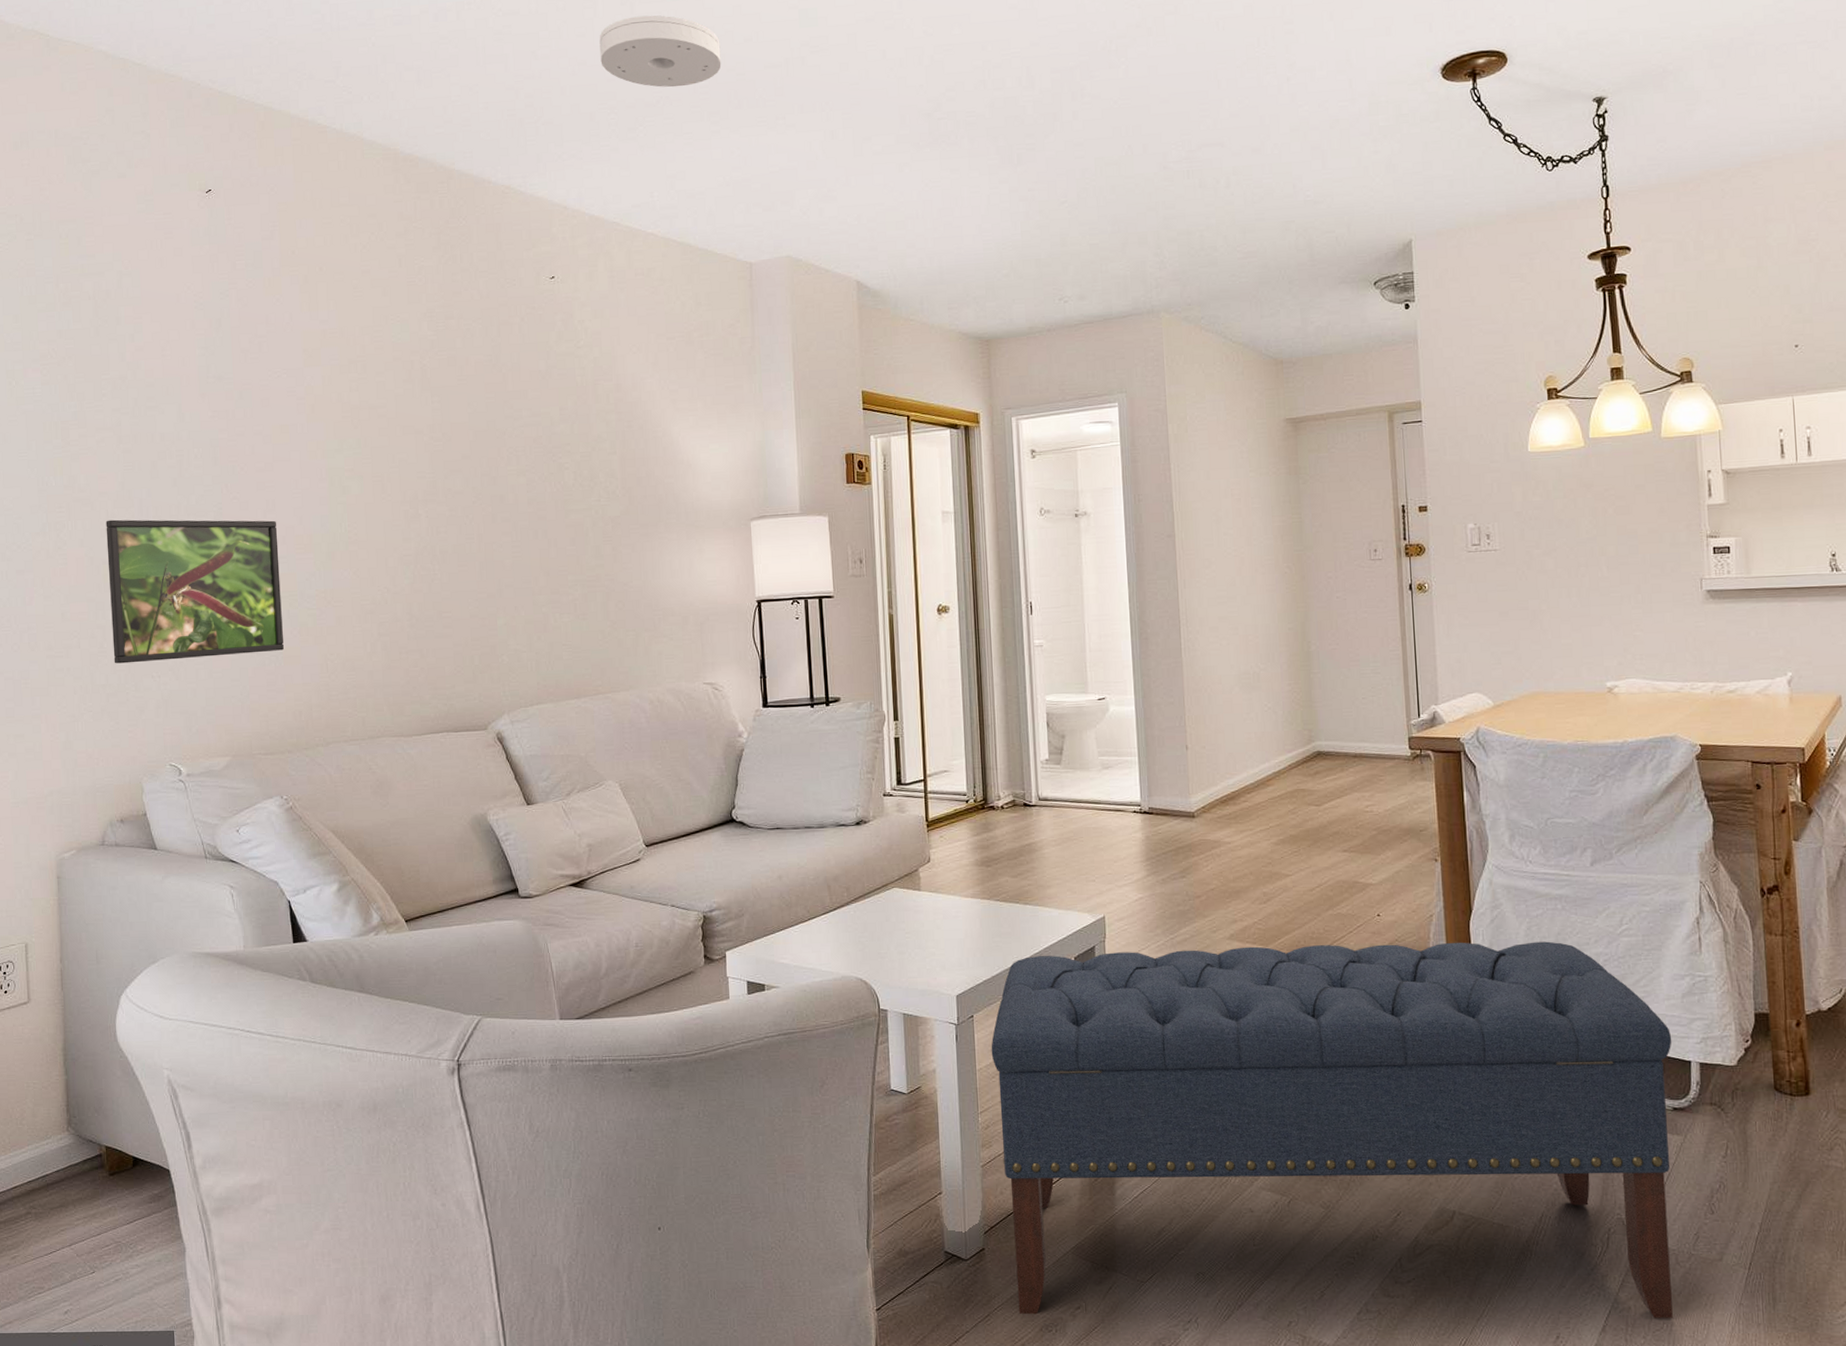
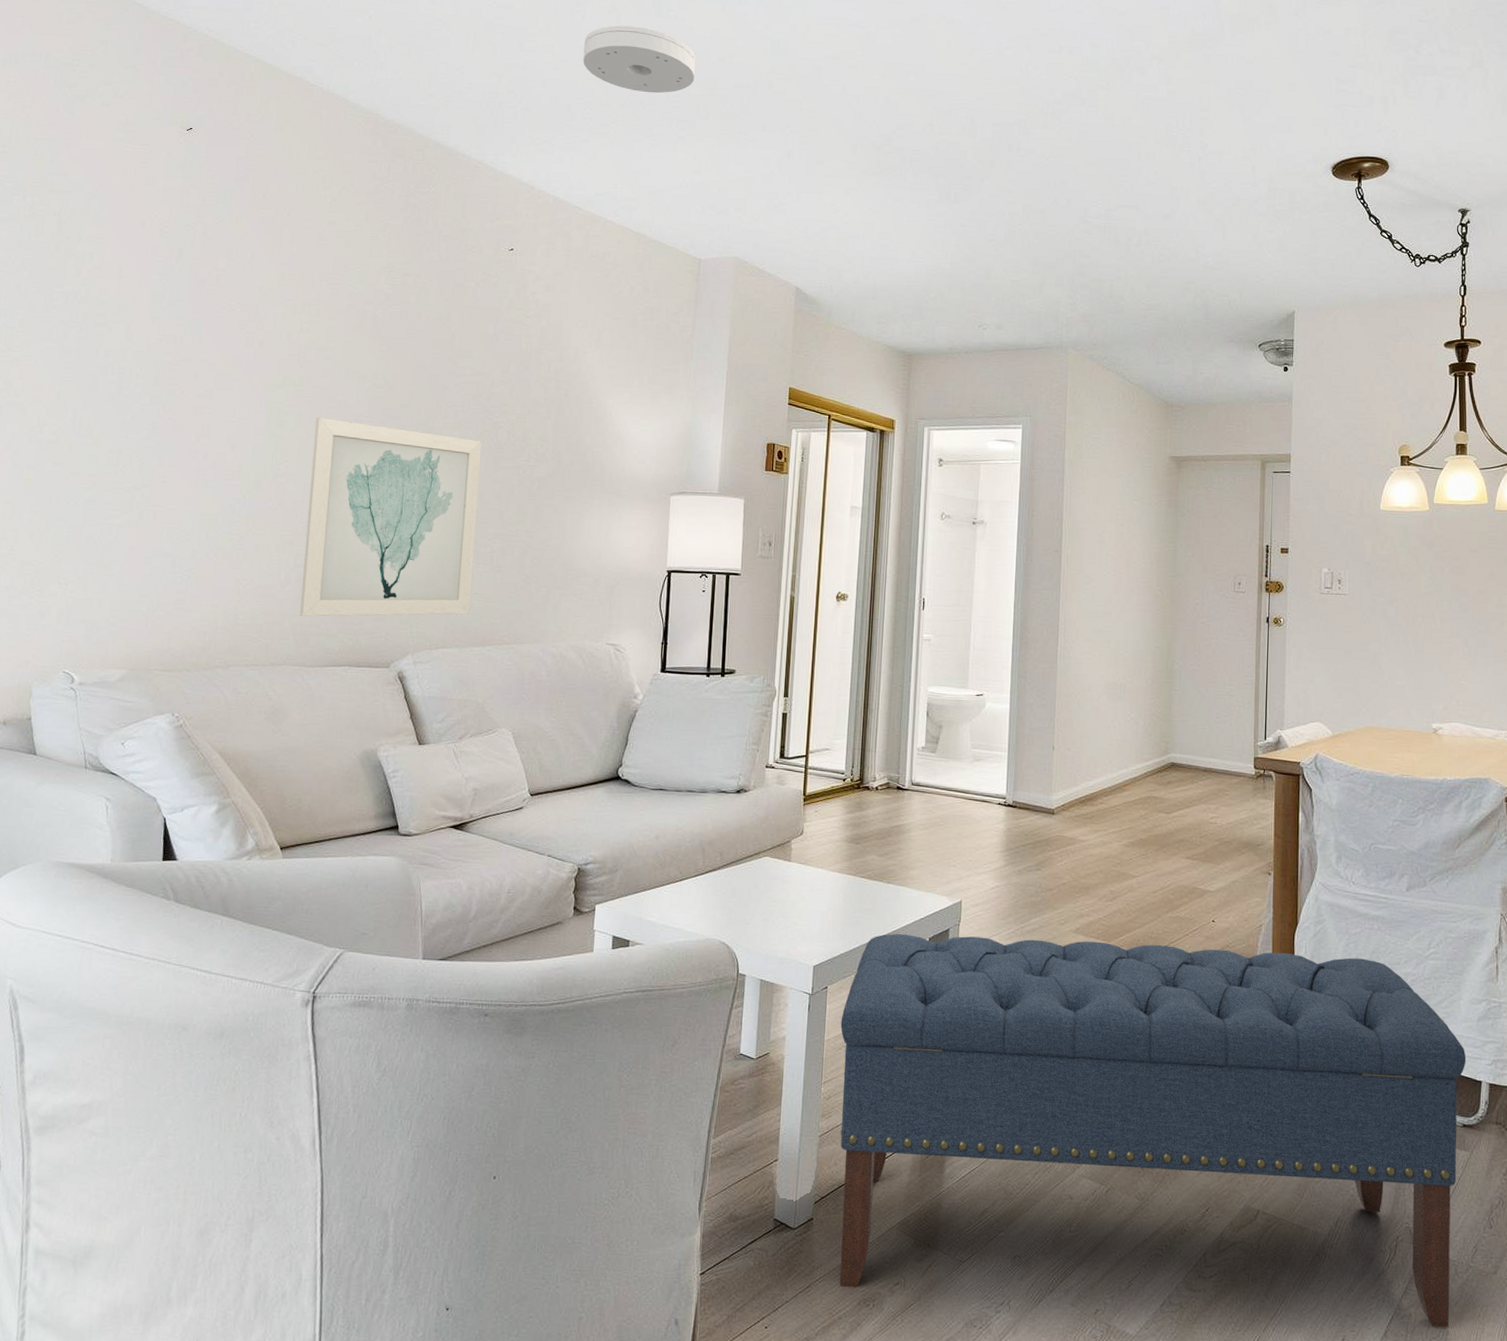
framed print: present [105,519,284,664] -> none [22,426,208,571]
wall art: none [378,478,560,685] -> present [299,417,482,617]

